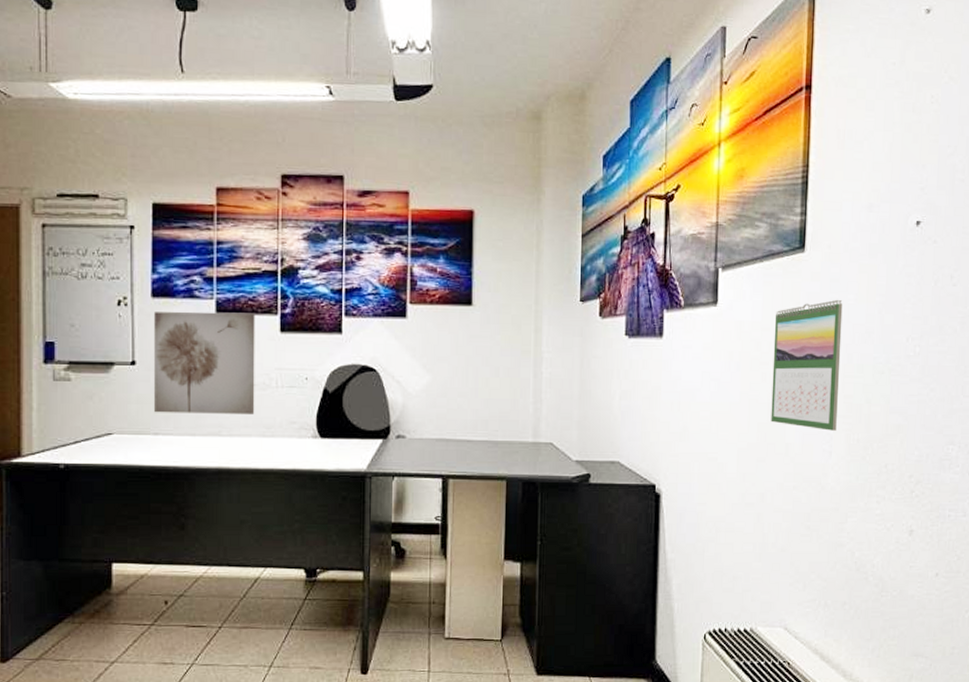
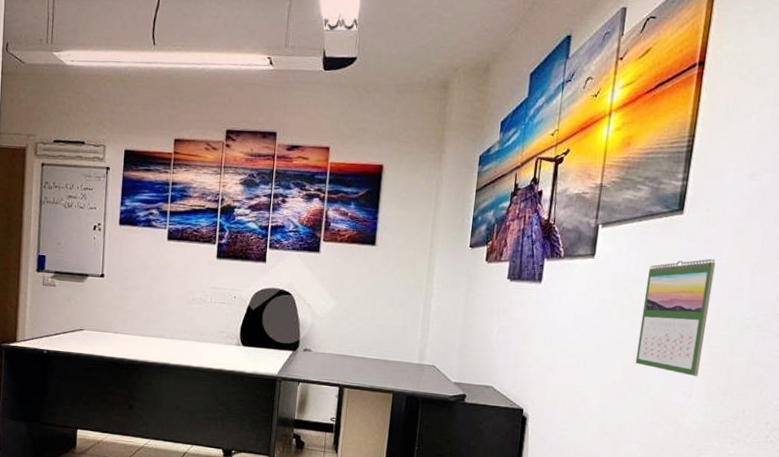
wall art: present [153,311,255,414] -> none [115,236,198,323]

